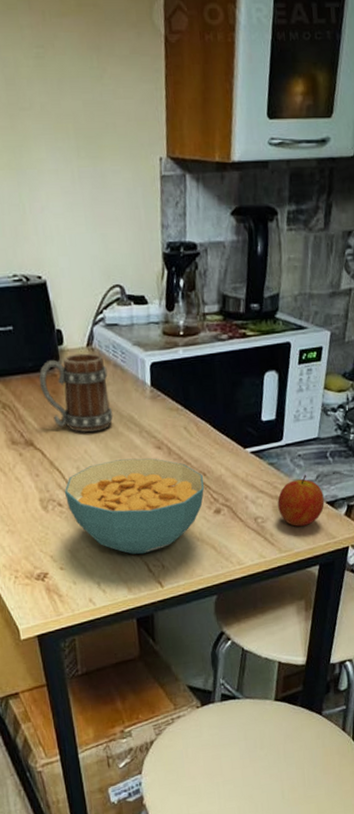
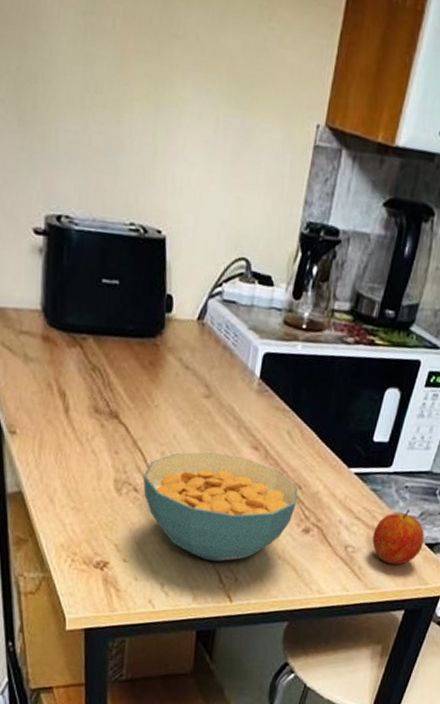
mug: present [38,353,114,432] -> none [137,325,215,417]

